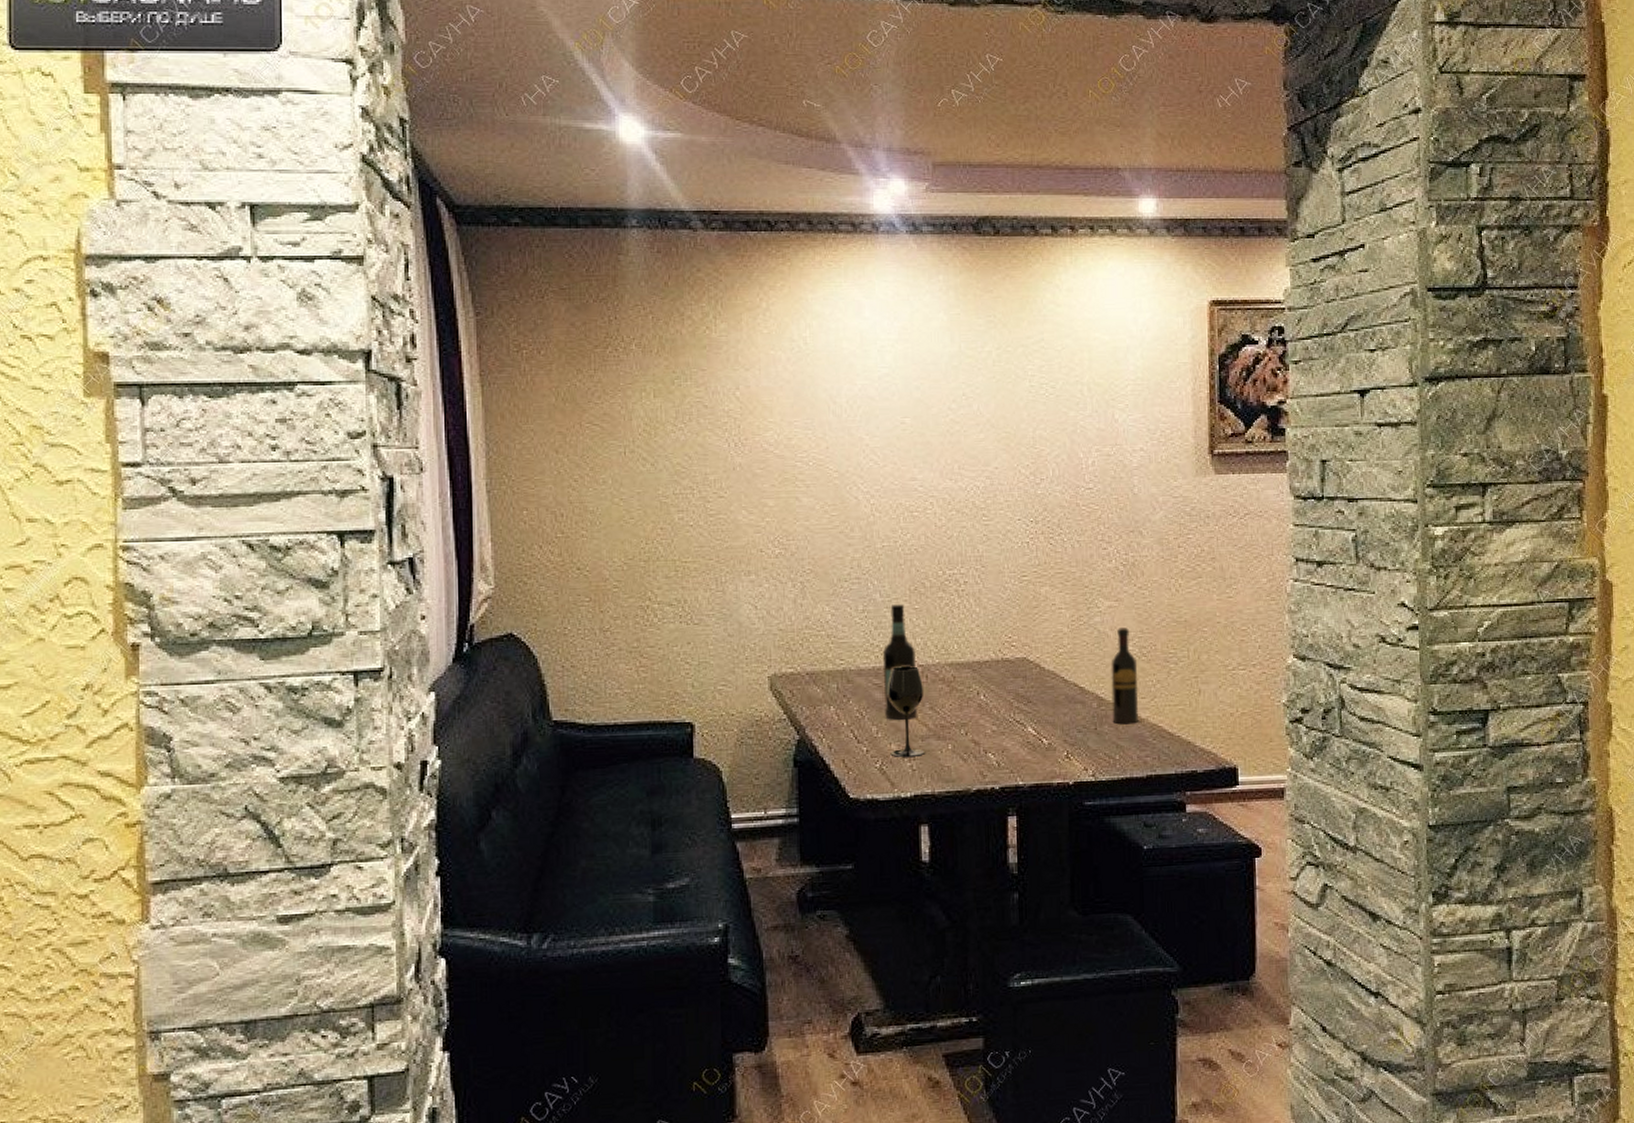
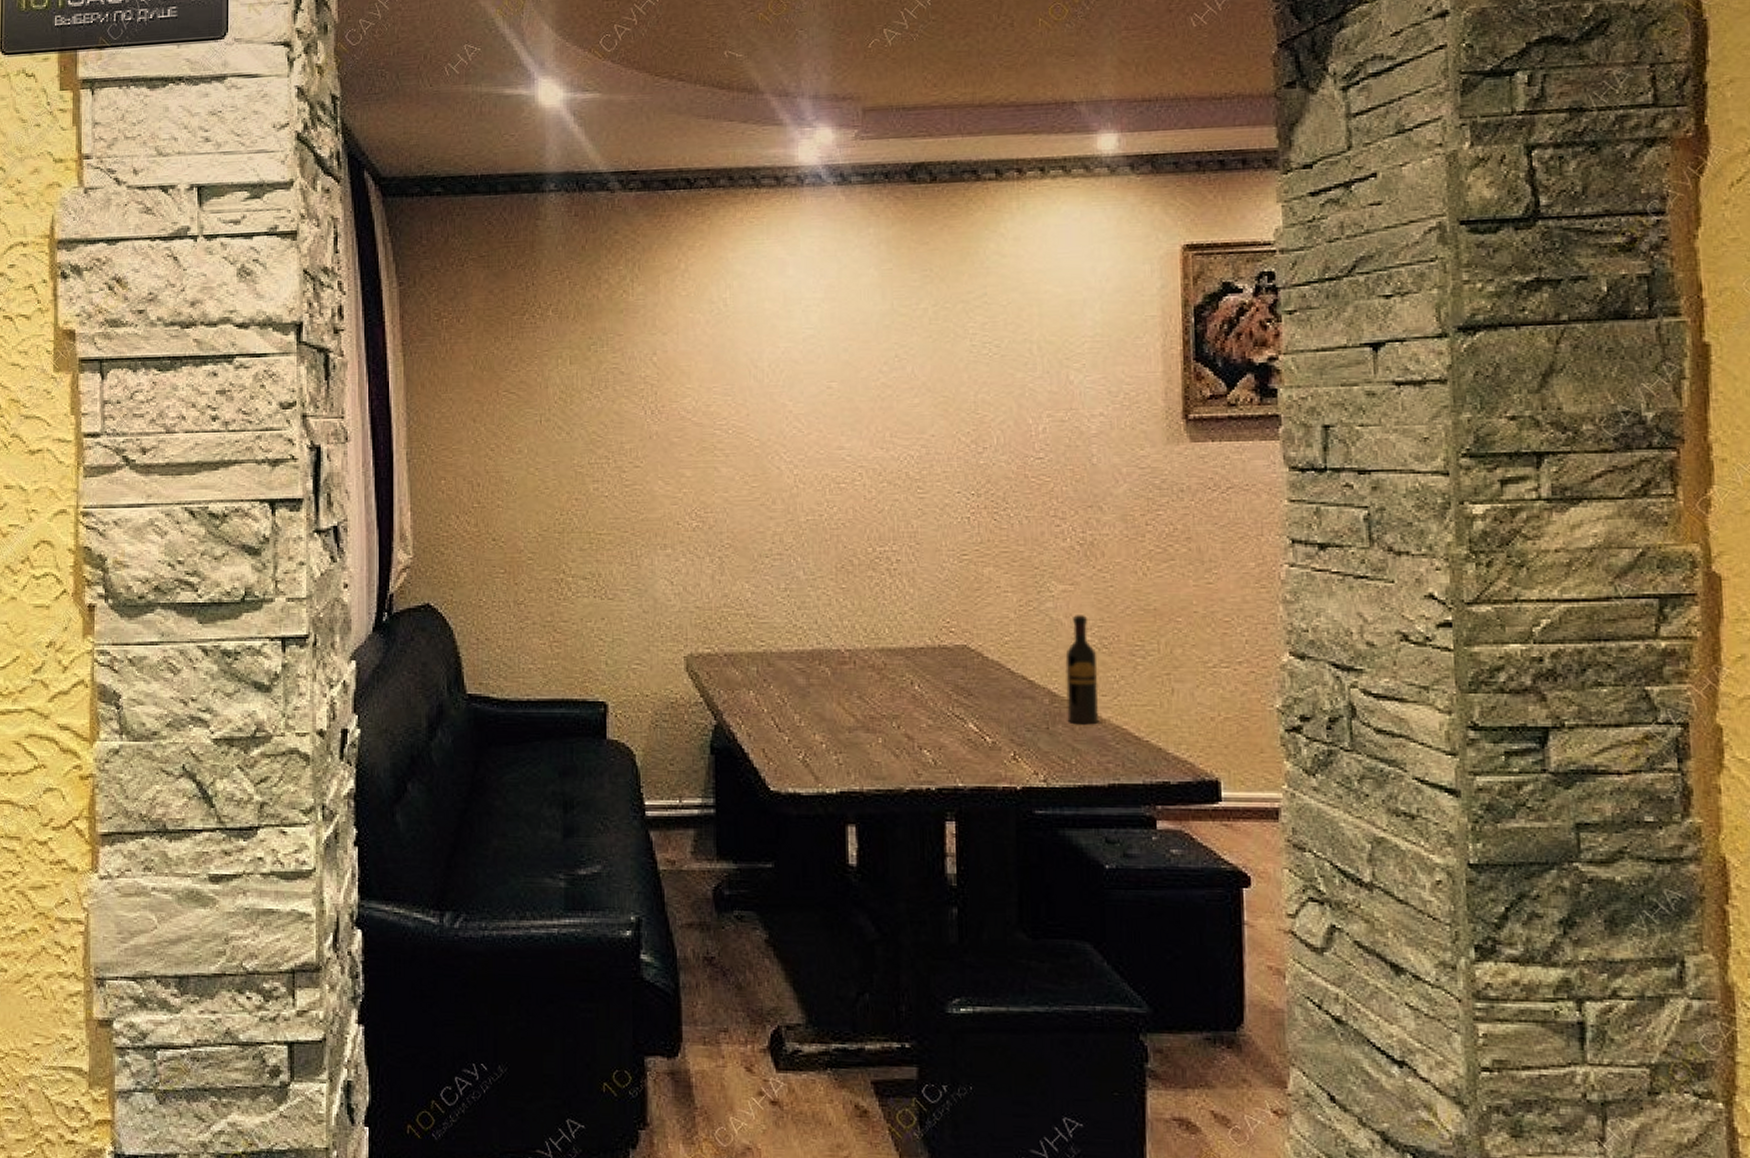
root beer: present [882,604,918,721] -> none [806,583,845,710]
wineglass: present [887,666,925,757] -> none [811,651,852,749]

